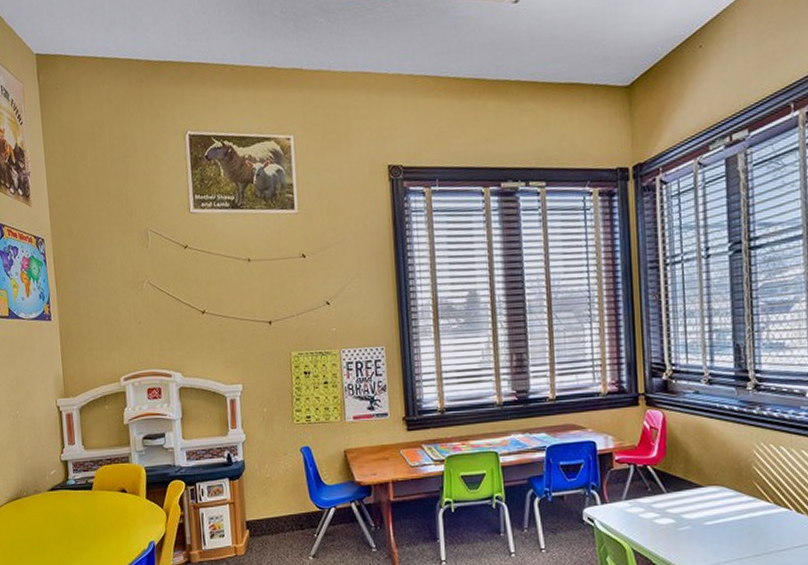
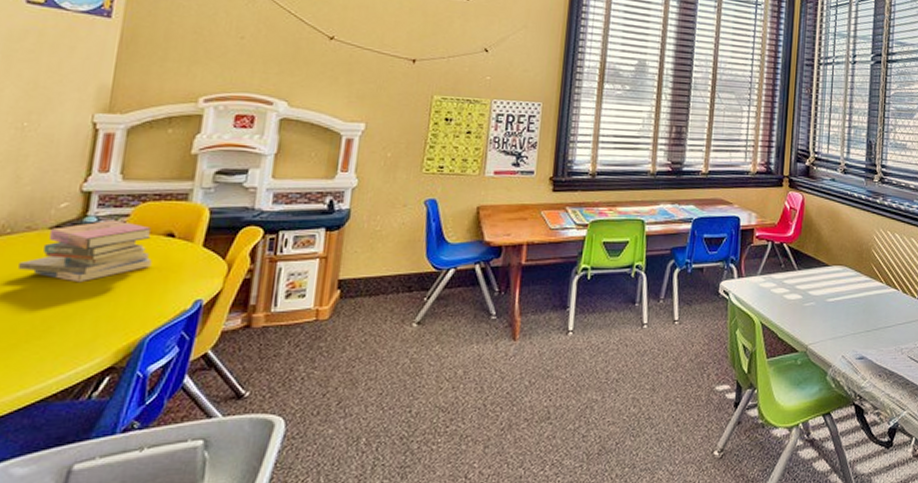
books: none [35,481,116,531] -> present [17,219,152,283]

